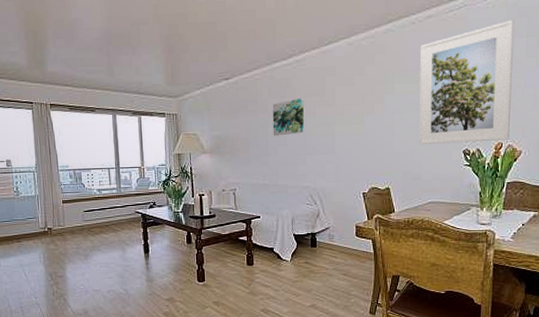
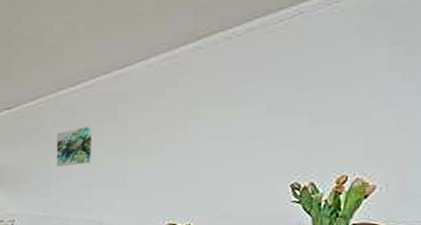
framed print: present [419,20,515,145] -> none [231,26,372,178]

